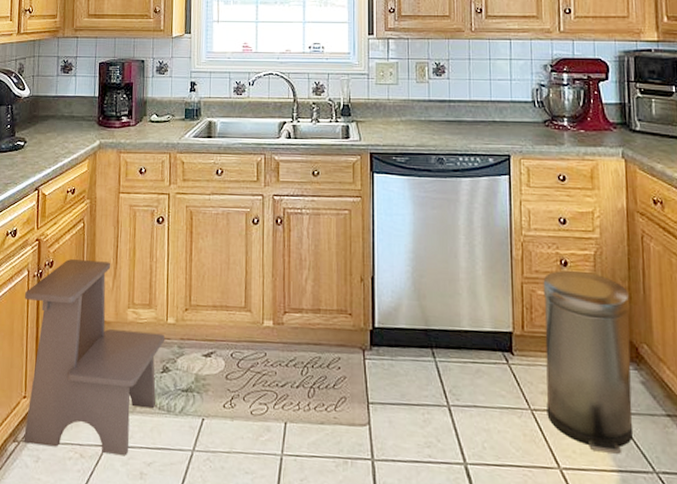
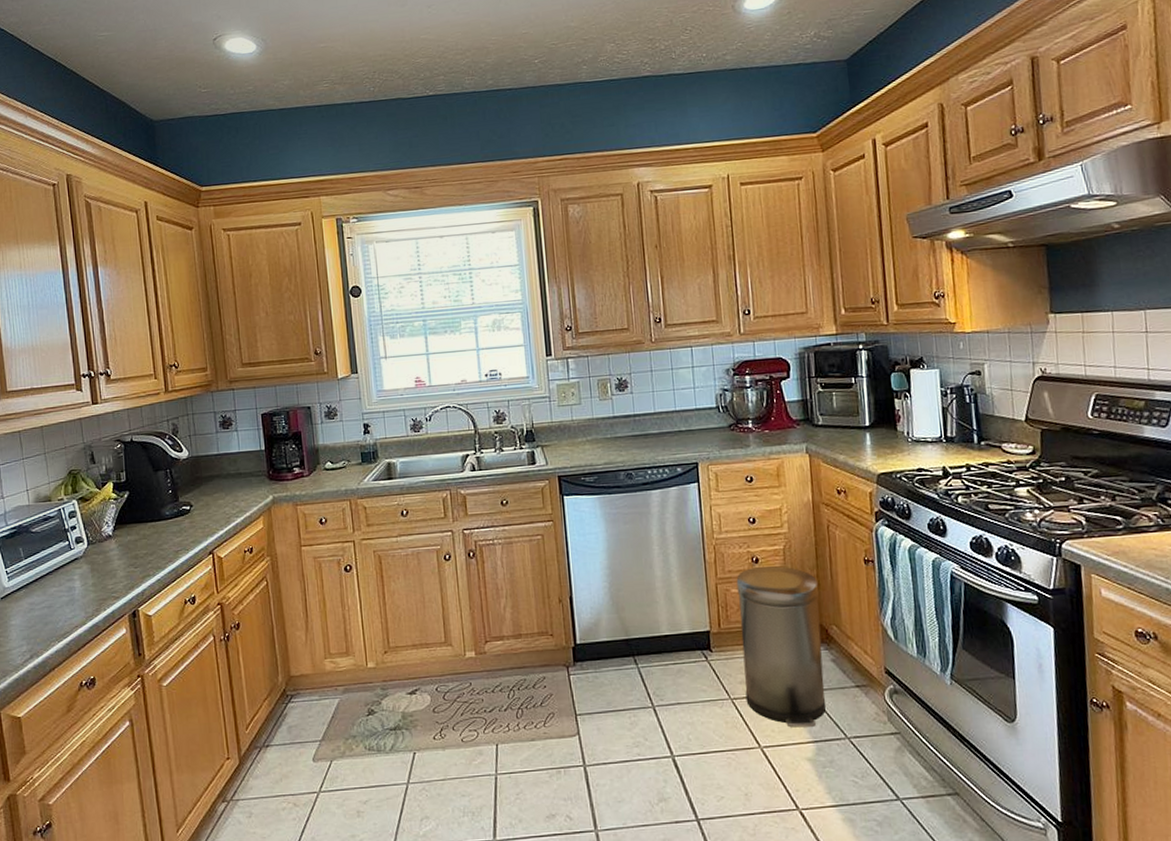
step stool: present [23,259,164,455] -> none [214,616,366,802]

